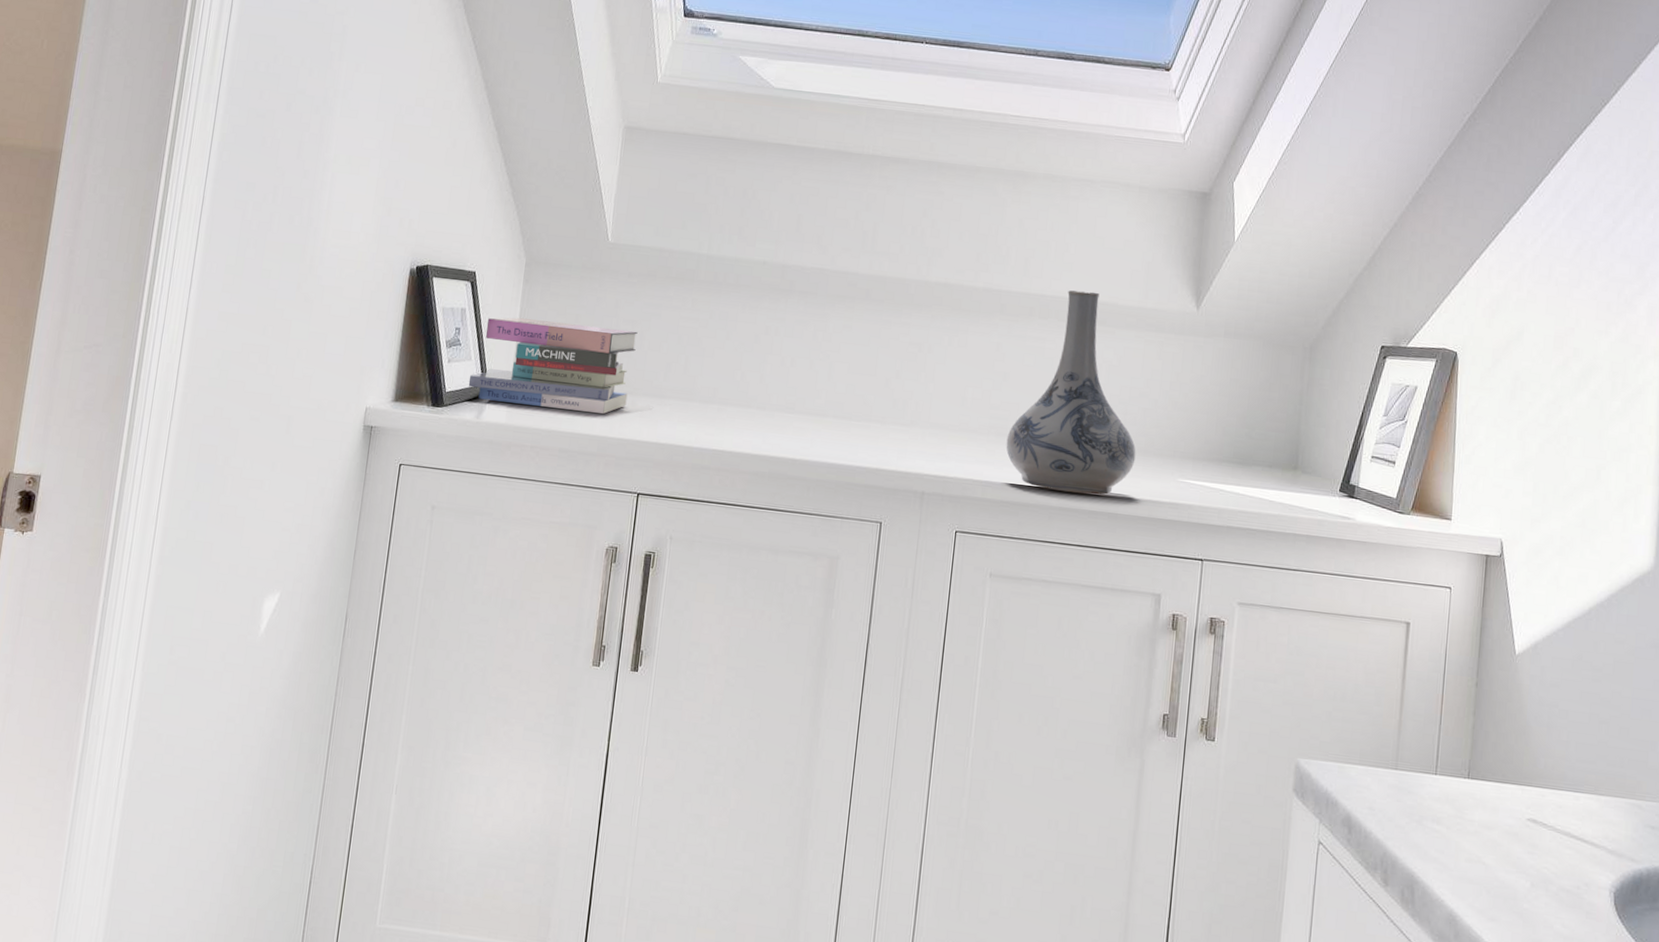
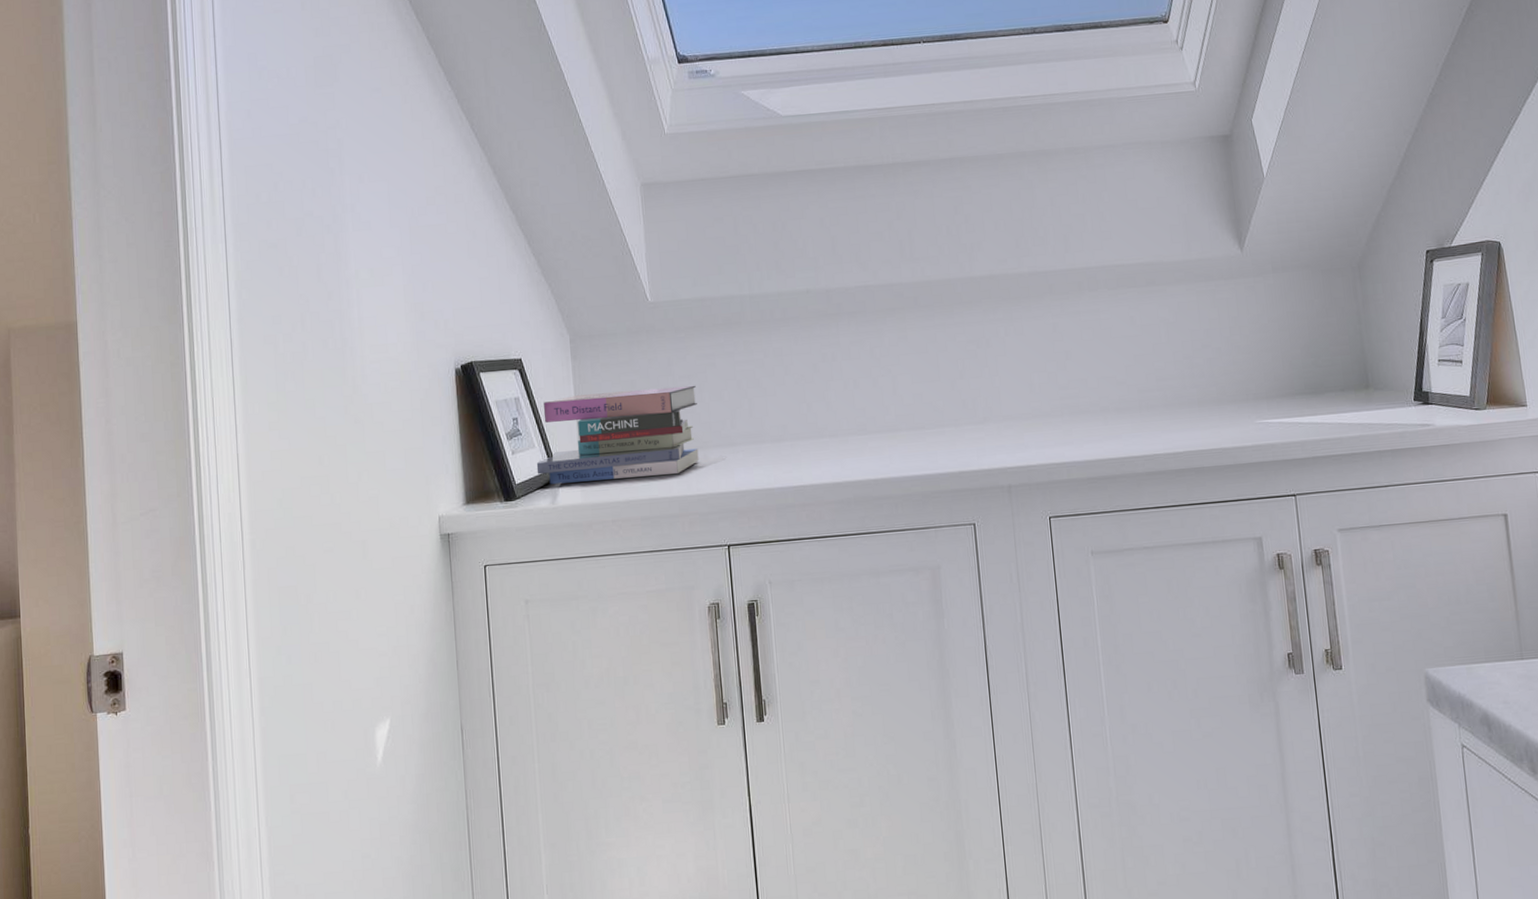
decorative vase: present [1006,290,1136,495] -> none [1080,254,1211,458]

